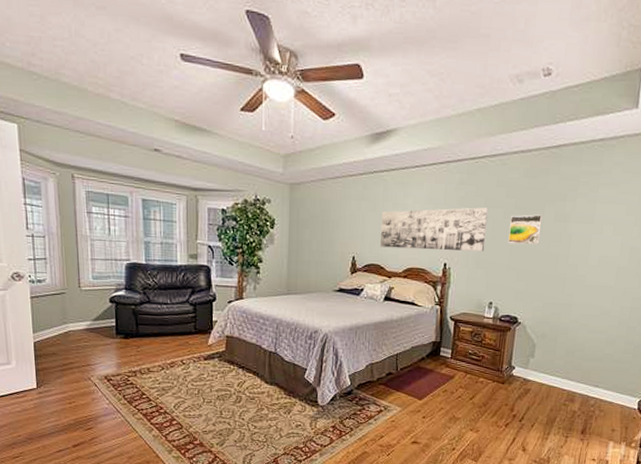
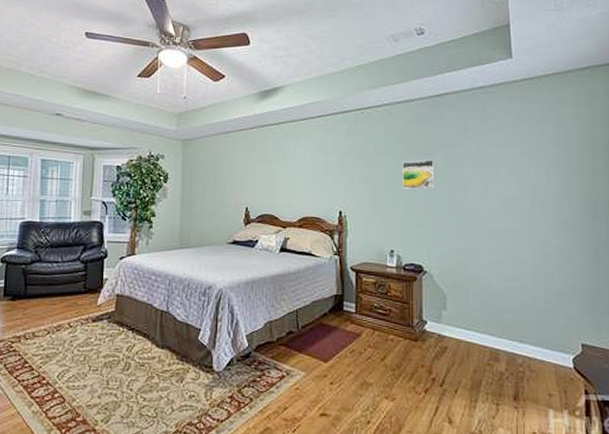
wall art: present [379,207,489,252] -> none [272,155,380,199]

